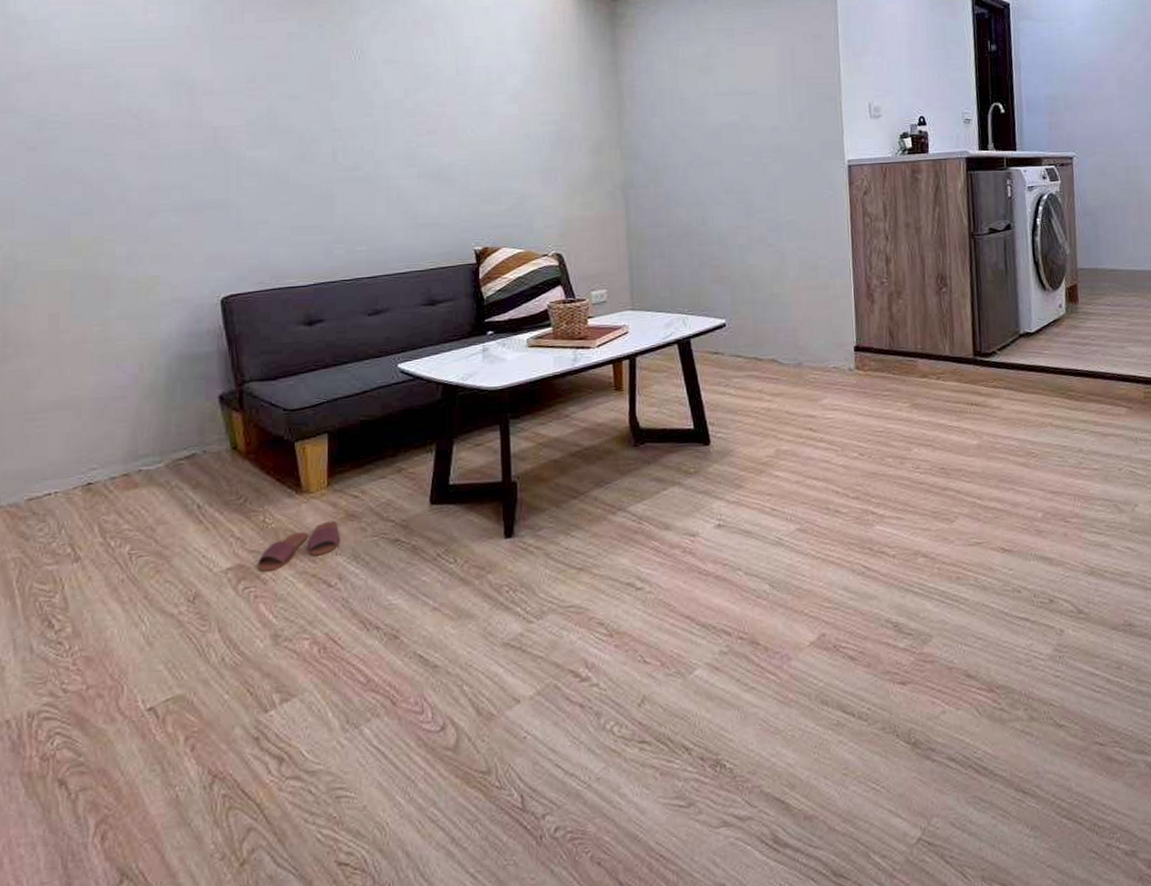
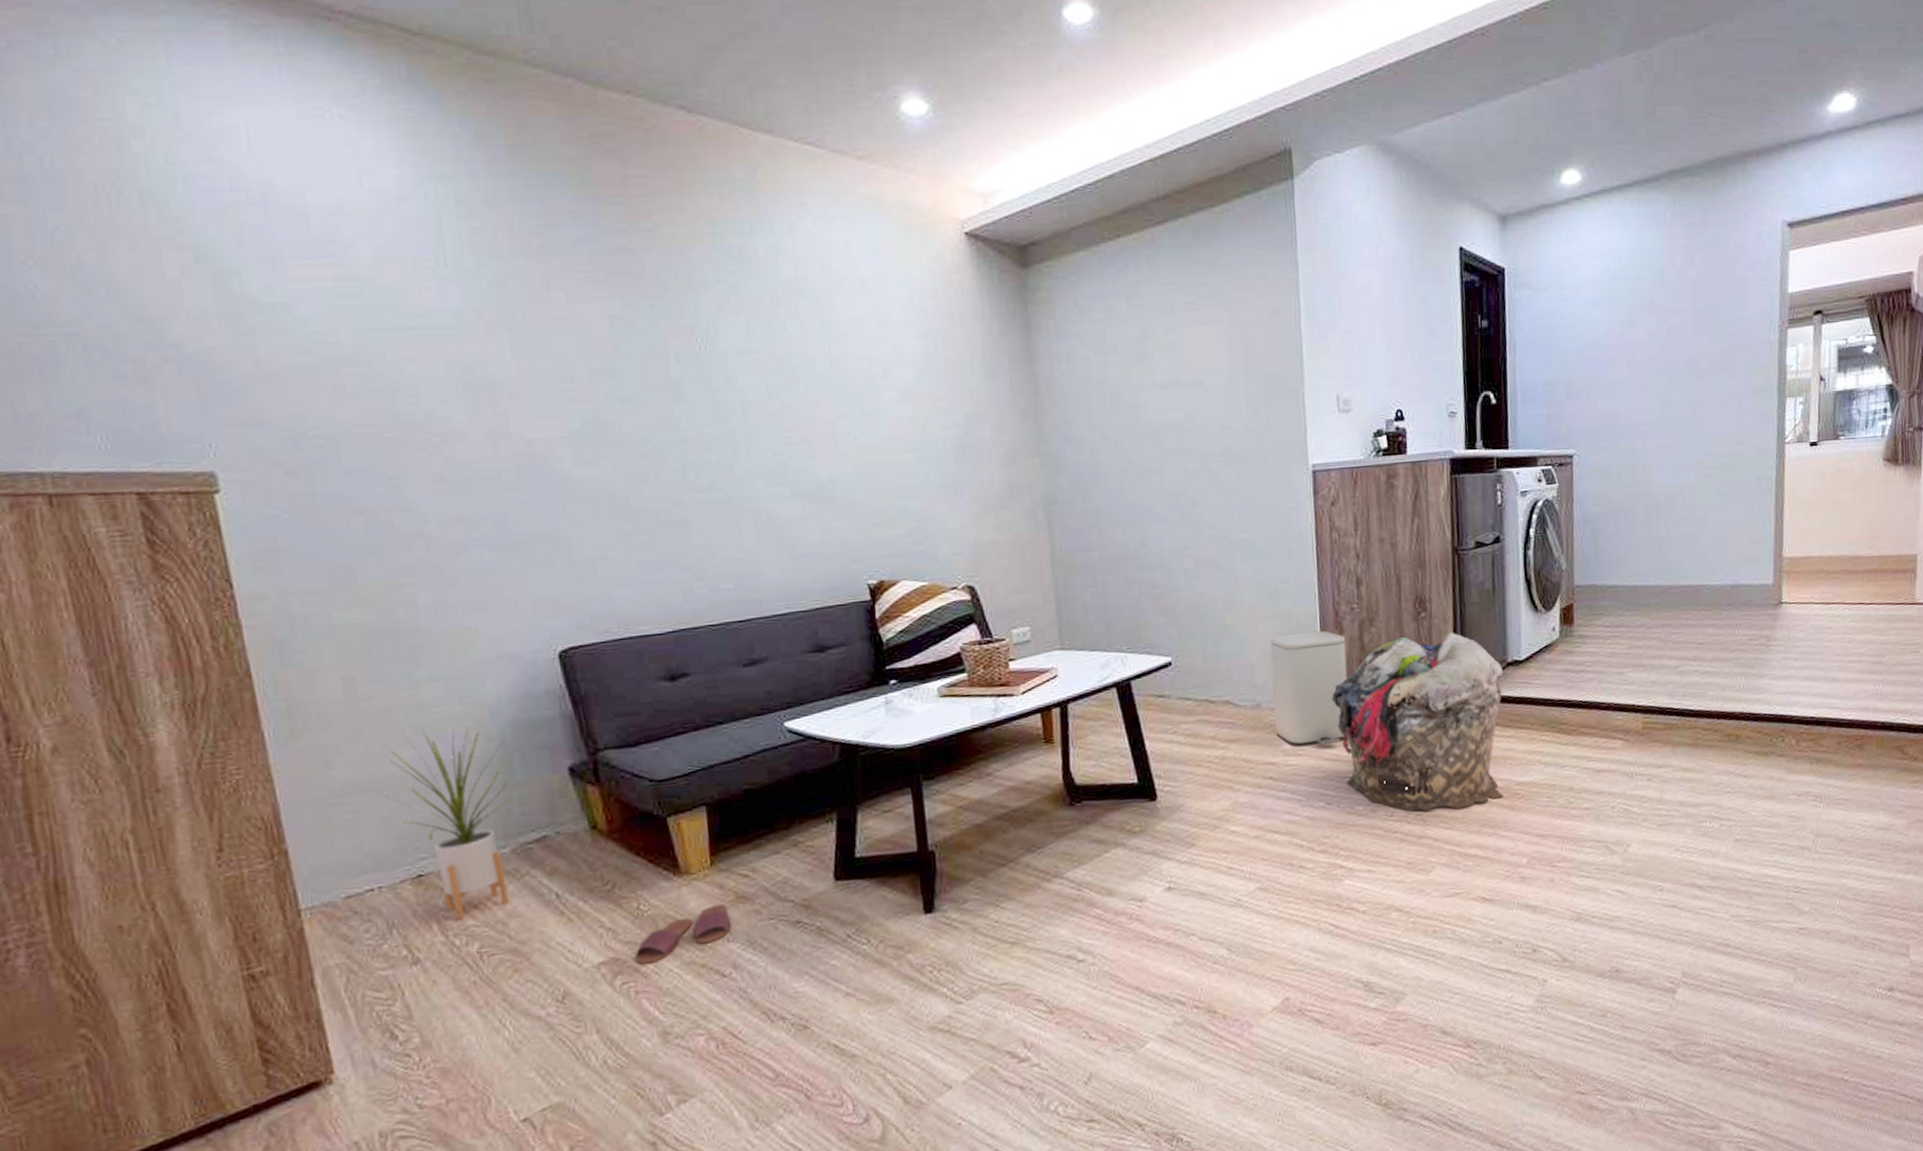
house plant: none [65,358,178,524] -> present [377,726,520,920]
pedal bin: none [810,301,878,403] -> present [1269,630,1347,747]
laundry basket: none [864,305,1019,465] -> present [1332,631,1504,812]

